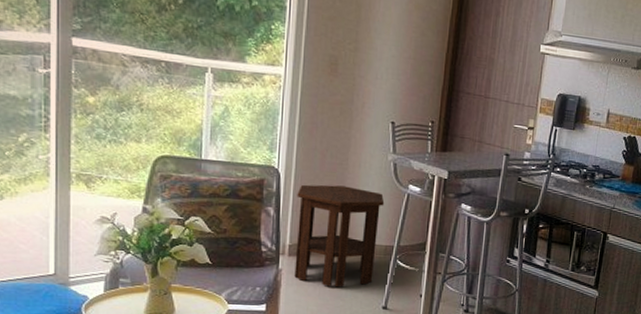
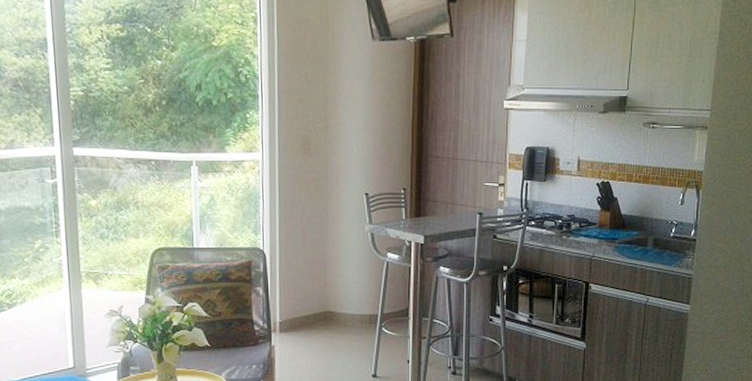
side table: present [294,184,385,287] -> none [283,260,365,360]

